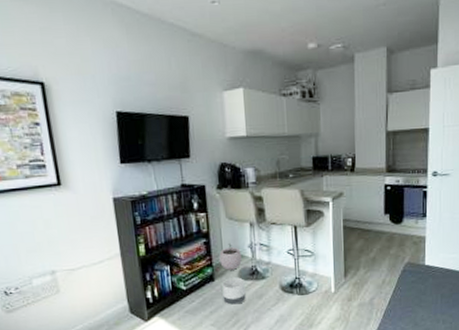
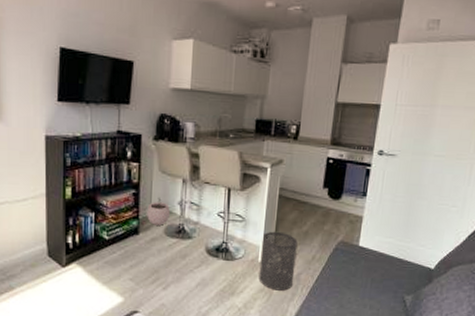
planter: present [222,277,246,305] -> none [145,233,170,261]
trash can: none [333,261,368,318] -> present [259,231,298,291]

